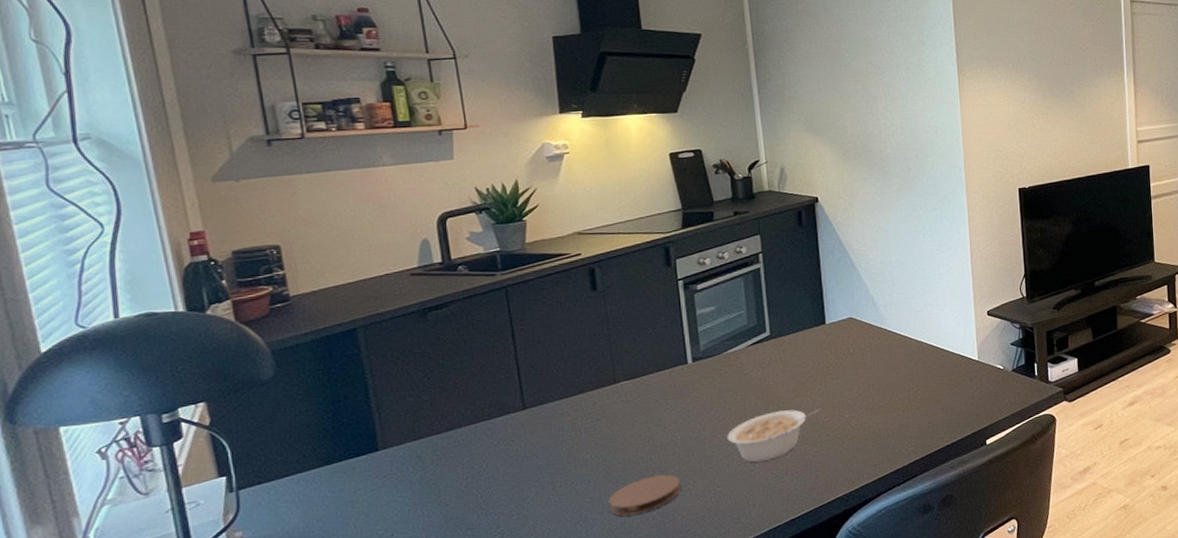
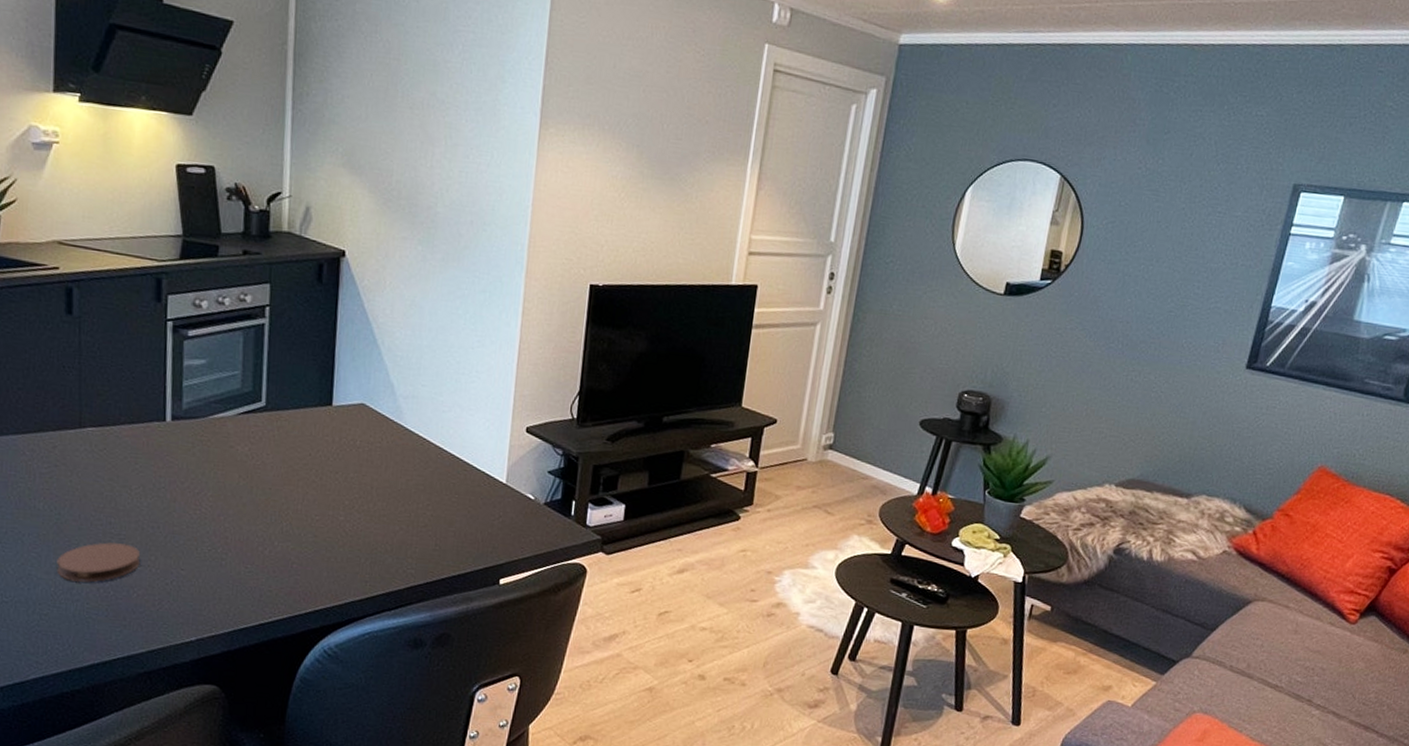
legume: present [727,408,821,463] -> none [200,496,313,552]

